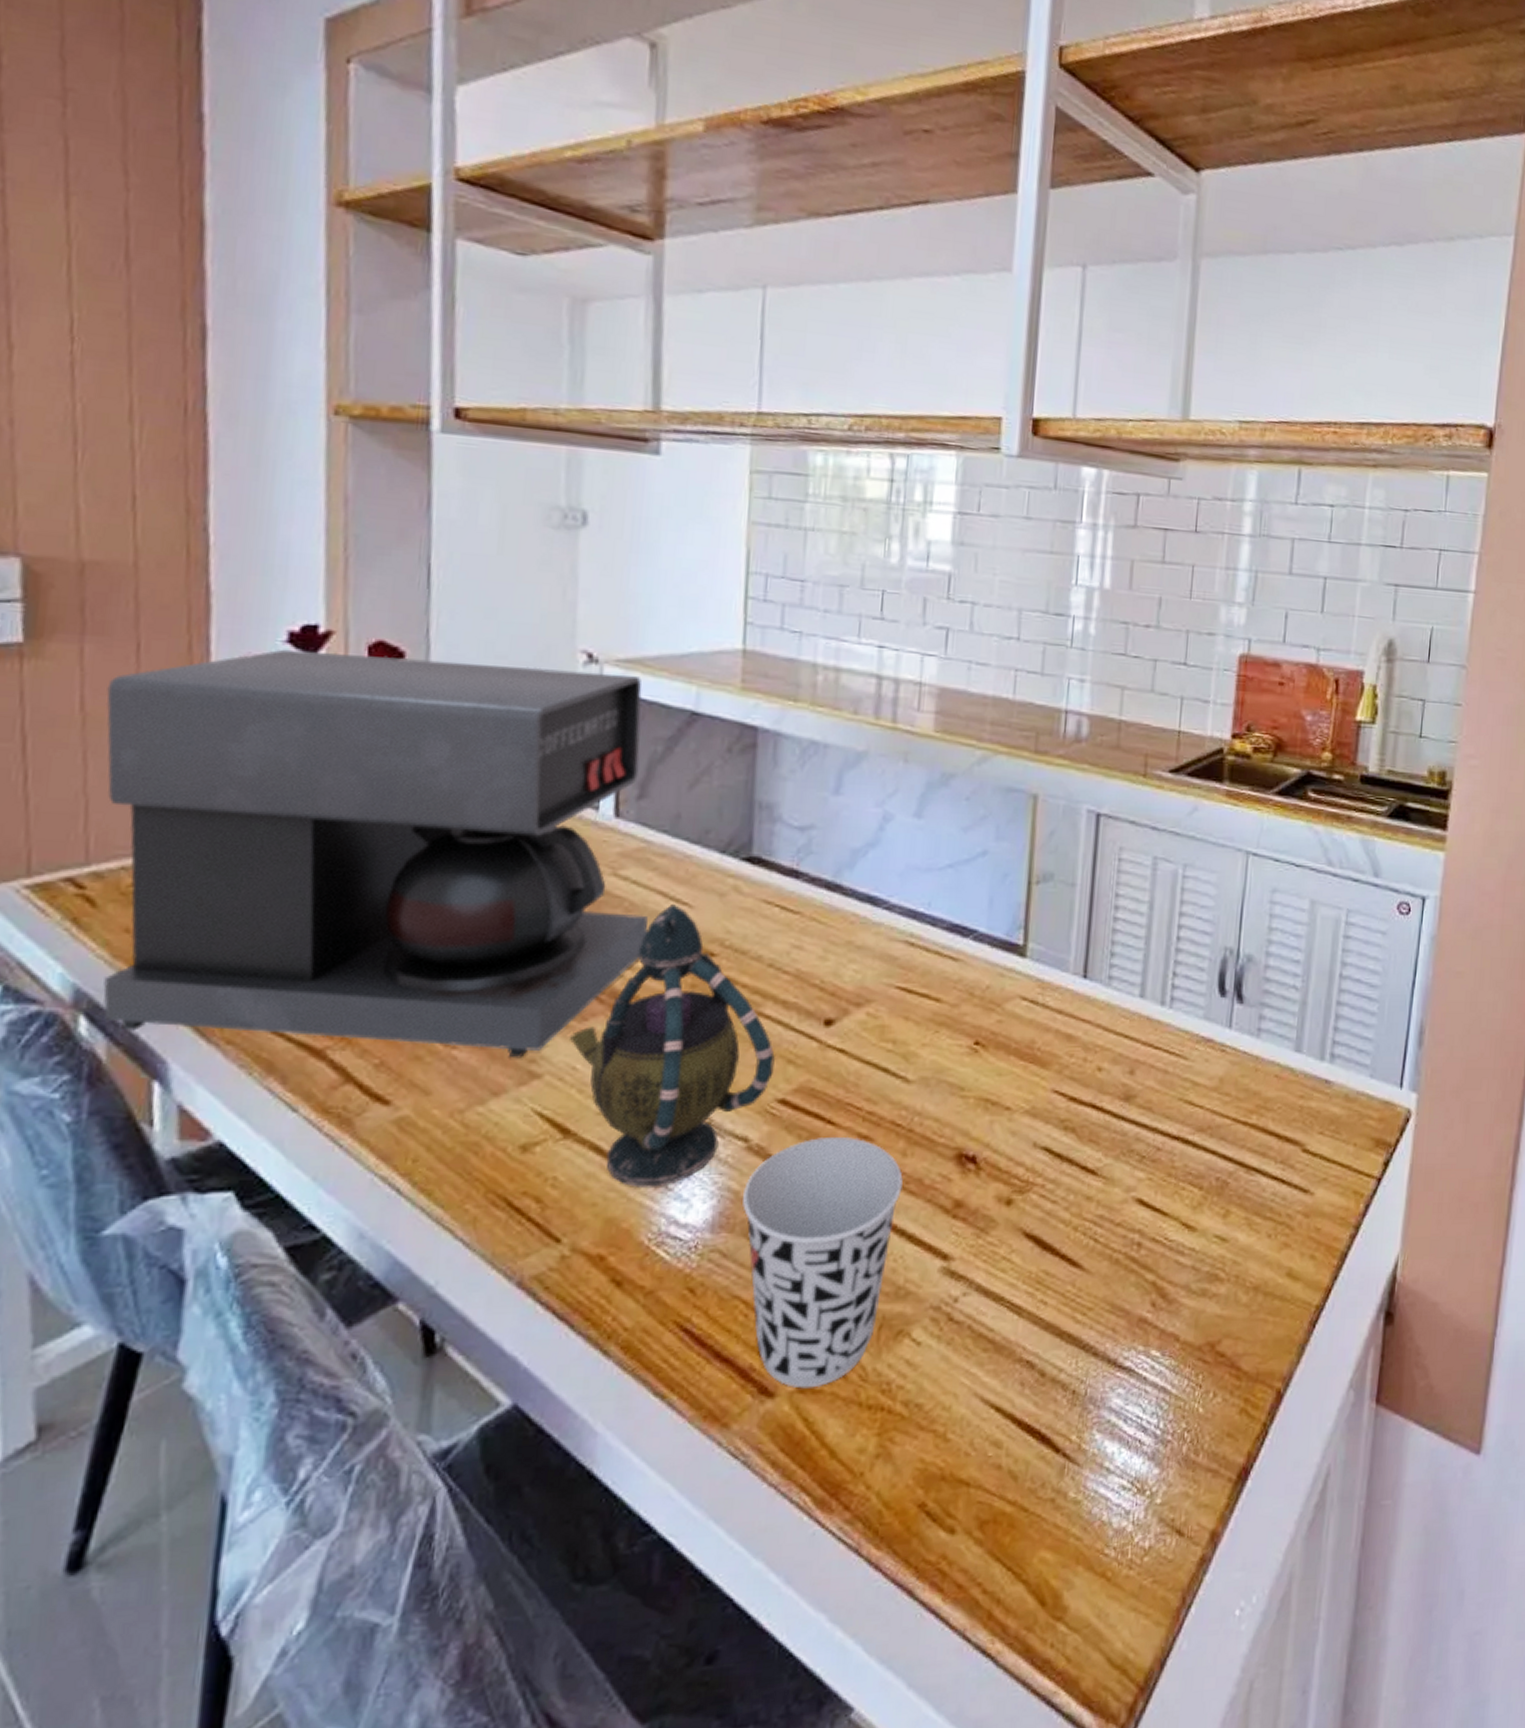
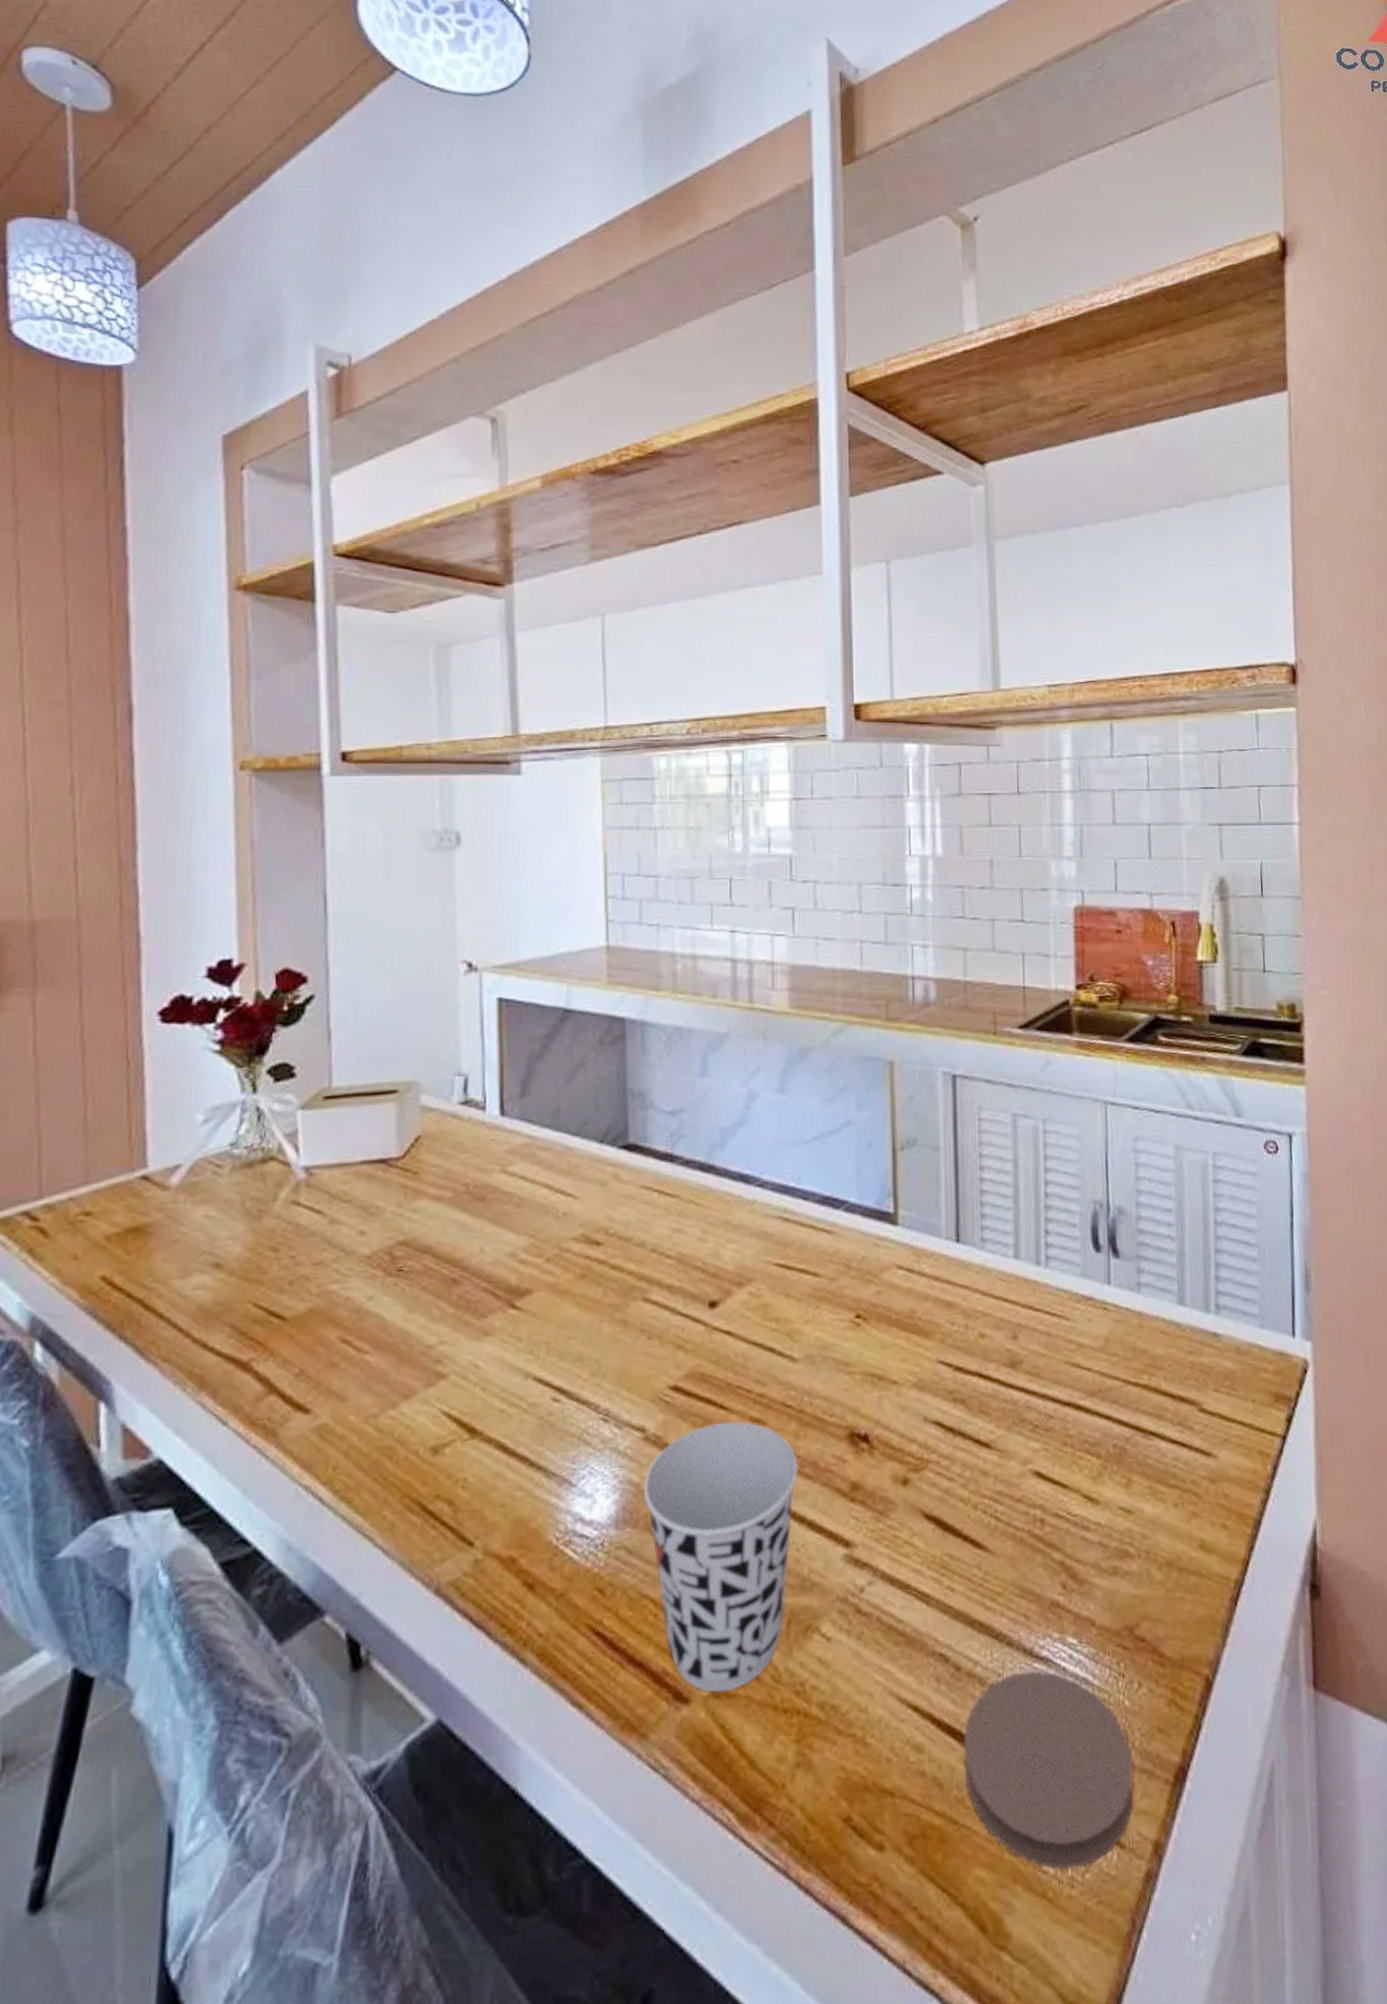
coffee maker: present [103,649,648,1059] -> none [55,979,537,1360]
teapot: present [569,905,775,1187] -> none [470,1197,664,1485]
coaster: none [1039,1379,1200,1553] -> present [963,1670,1135,1870]

